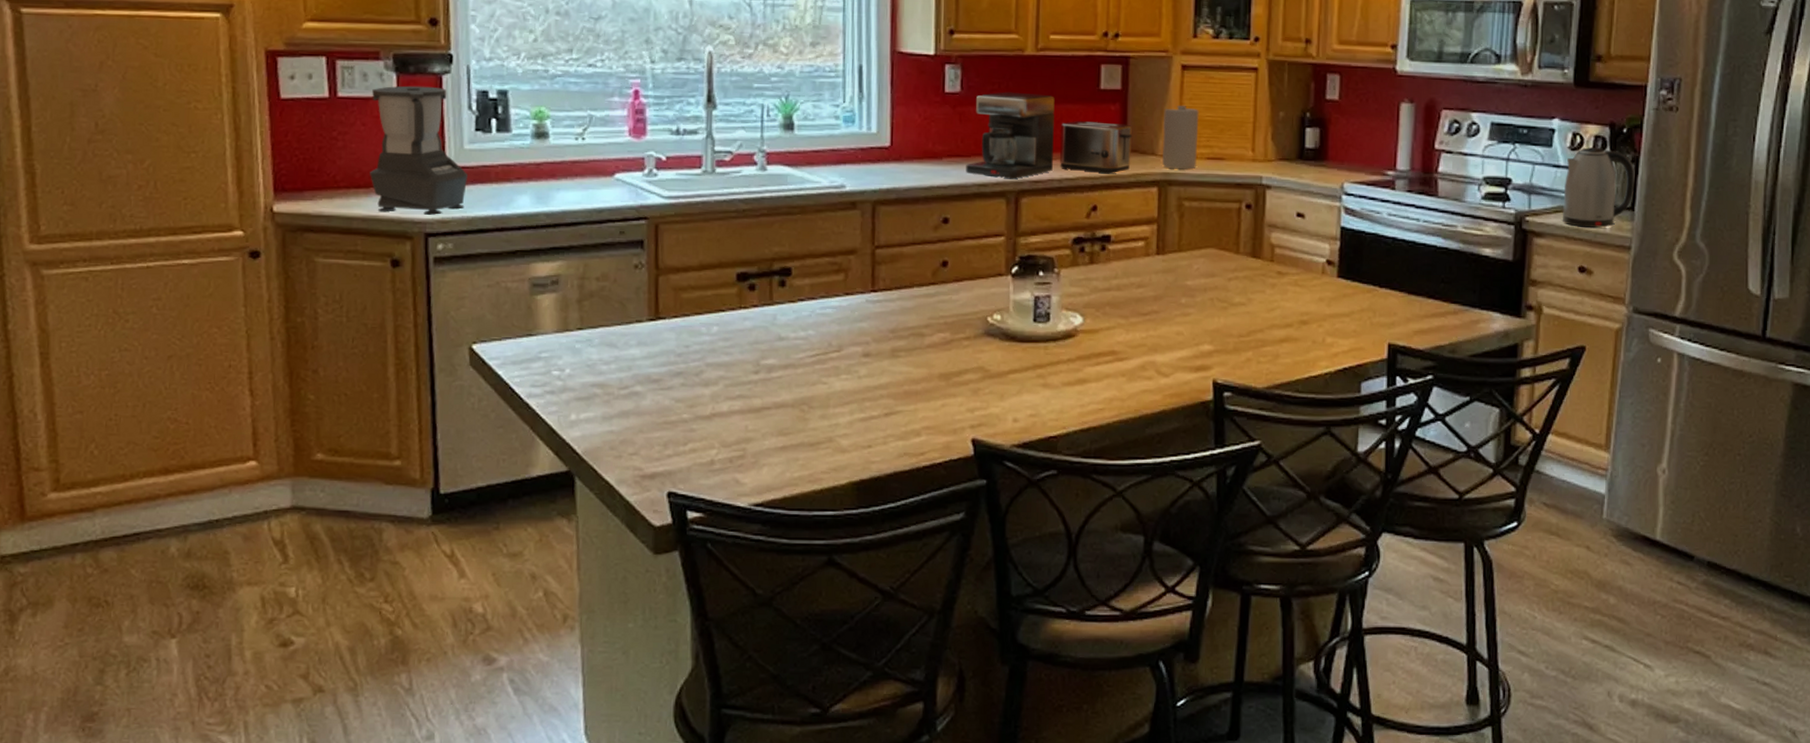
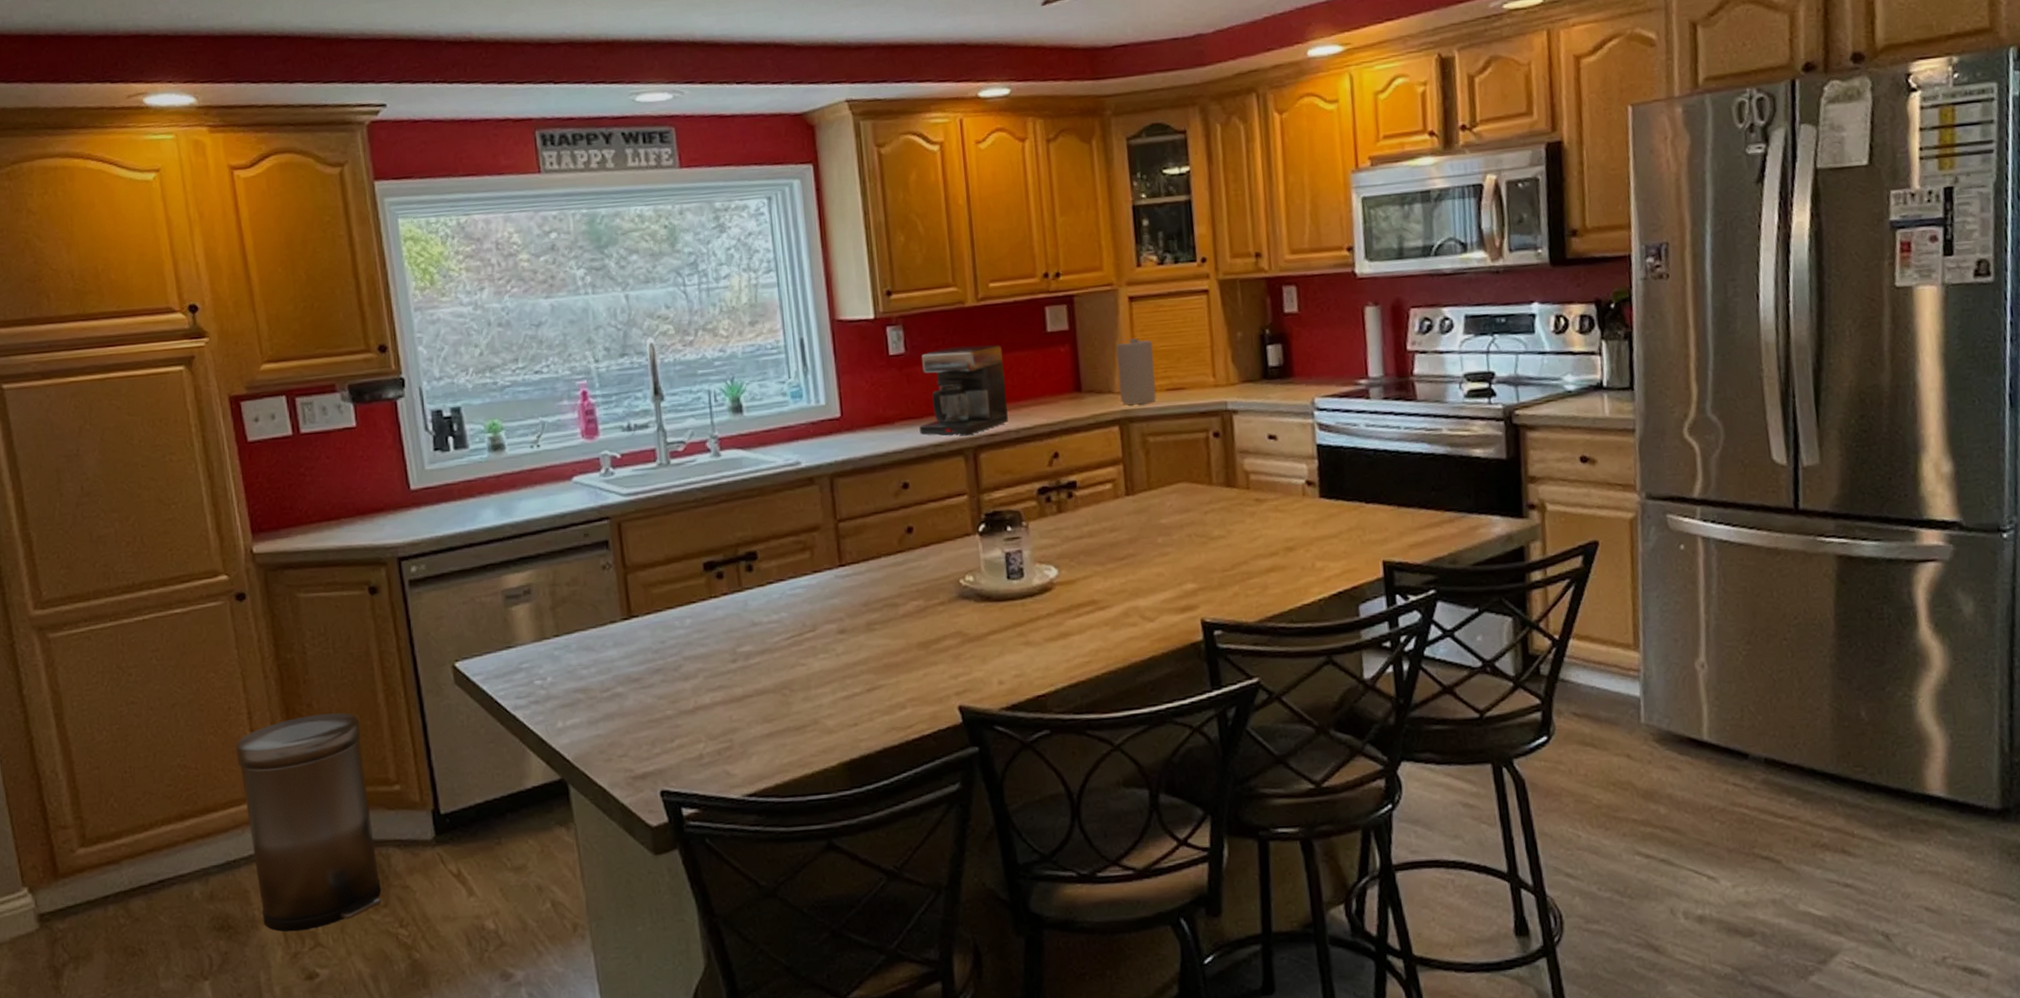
pedal bin: none [231,381,369,596] -> present [235,712,382,932]
blender: present [370,85,468,215] -> none [332,412,433,541]
toaster: present [1060,120,1133,174] -> none [1011,365,1088,419]
kettle: present [1563,147,1635,228] -> none [1553,328,1631,415]

